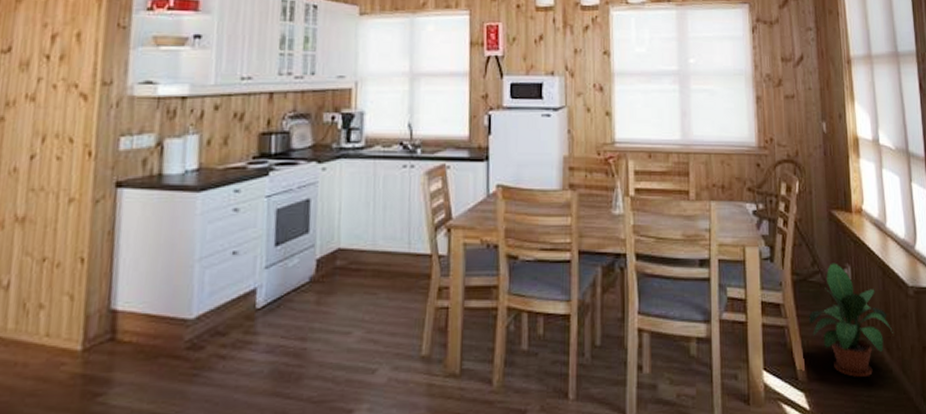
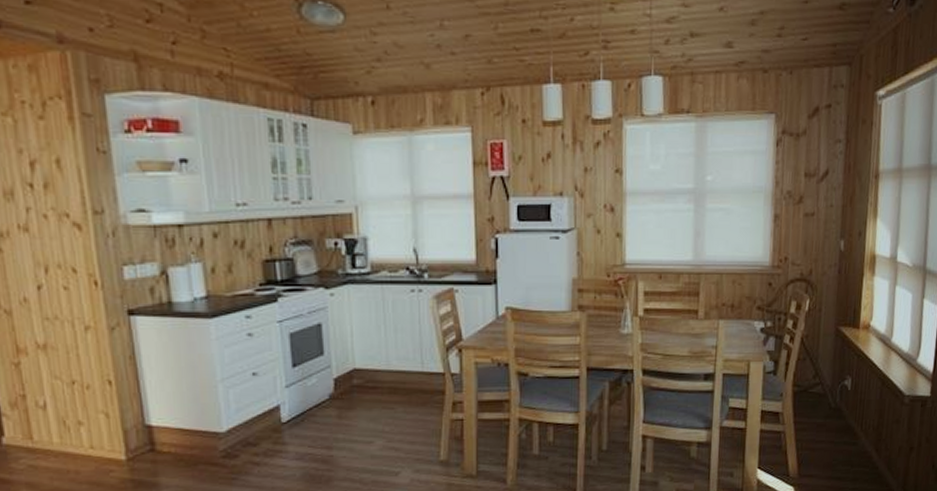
potted plant: present [809,263,894,378] -> none [805,375,885,474]

